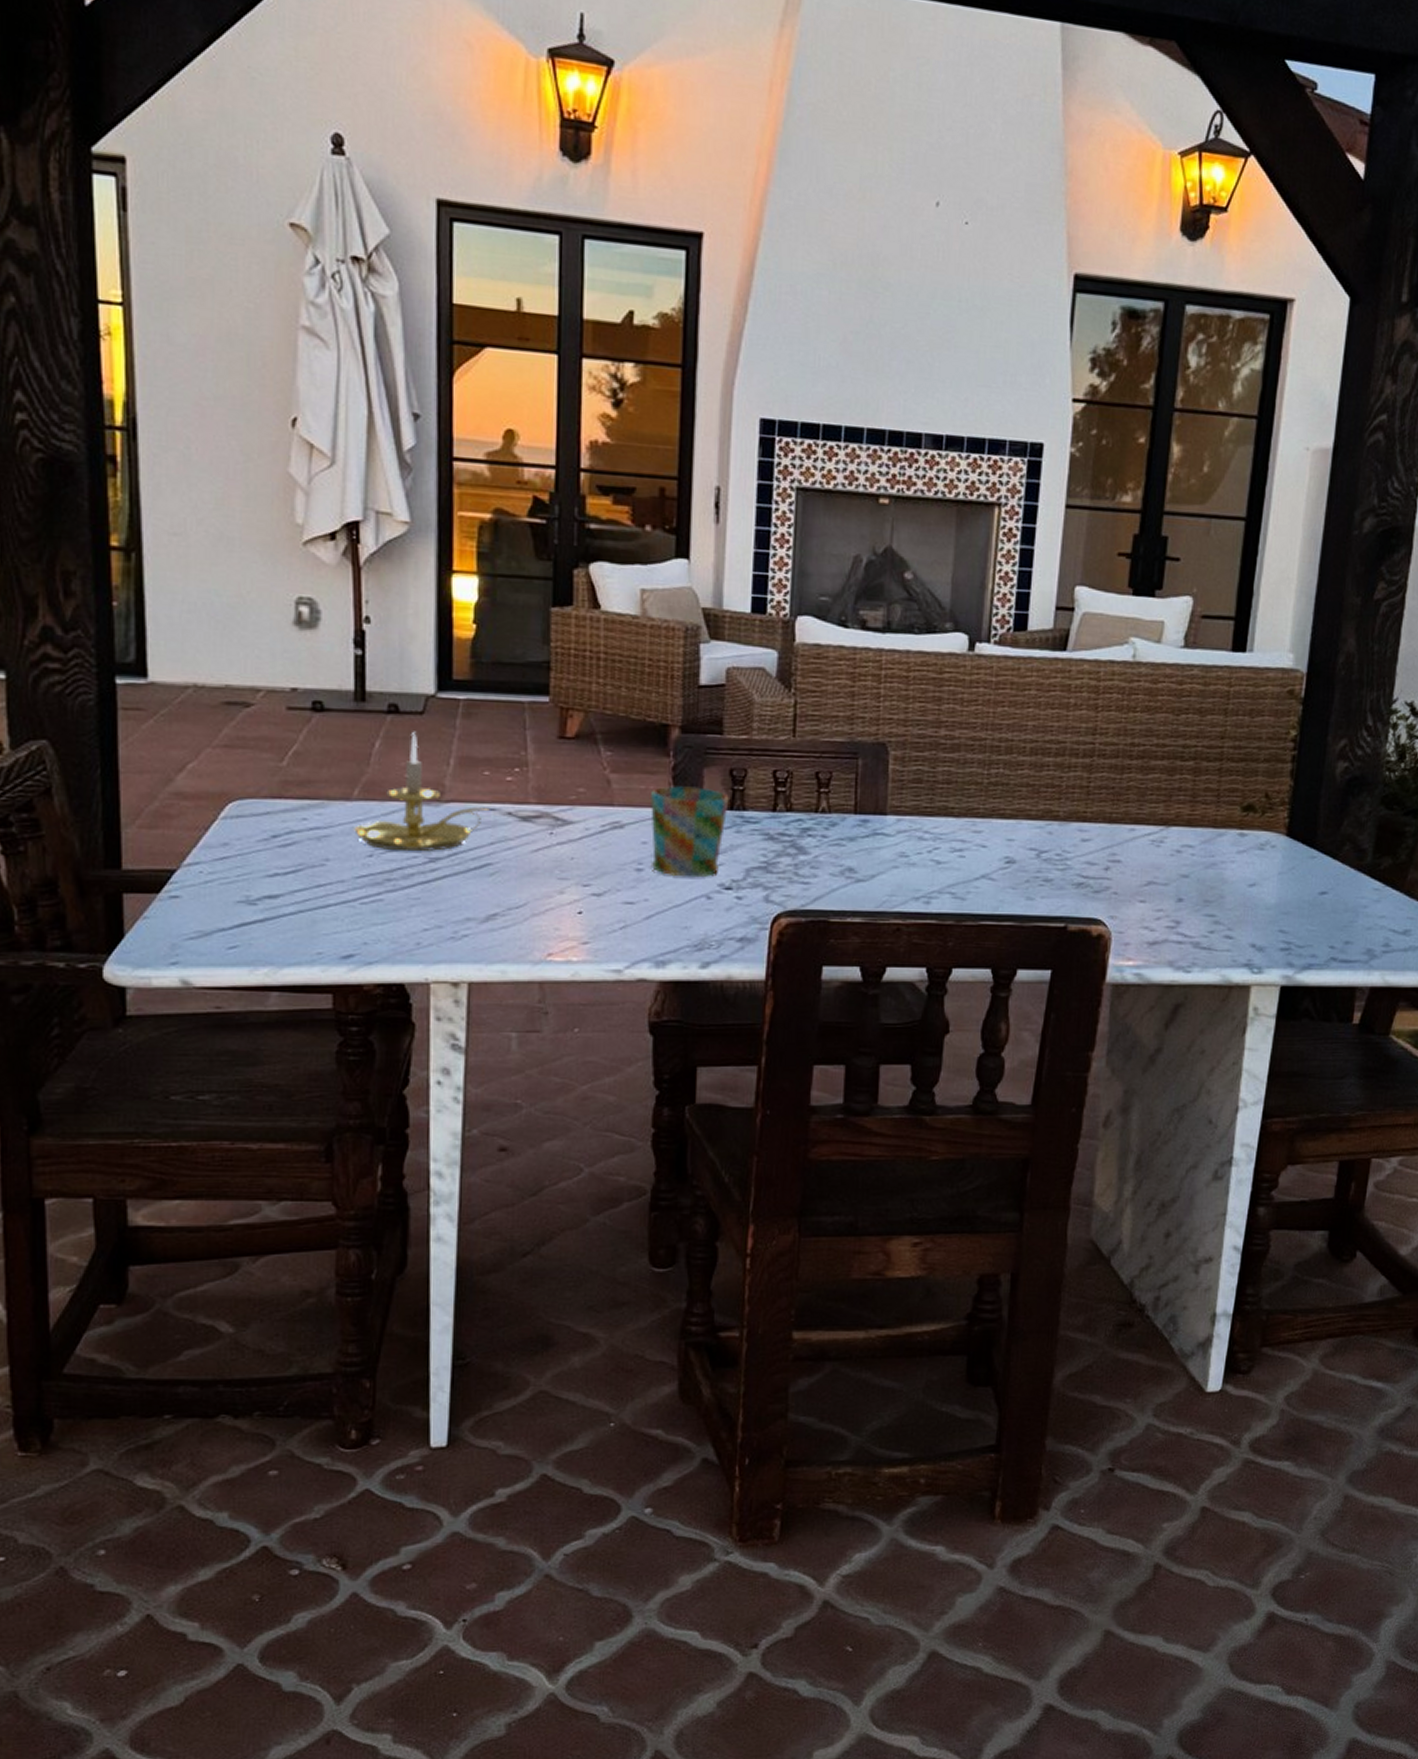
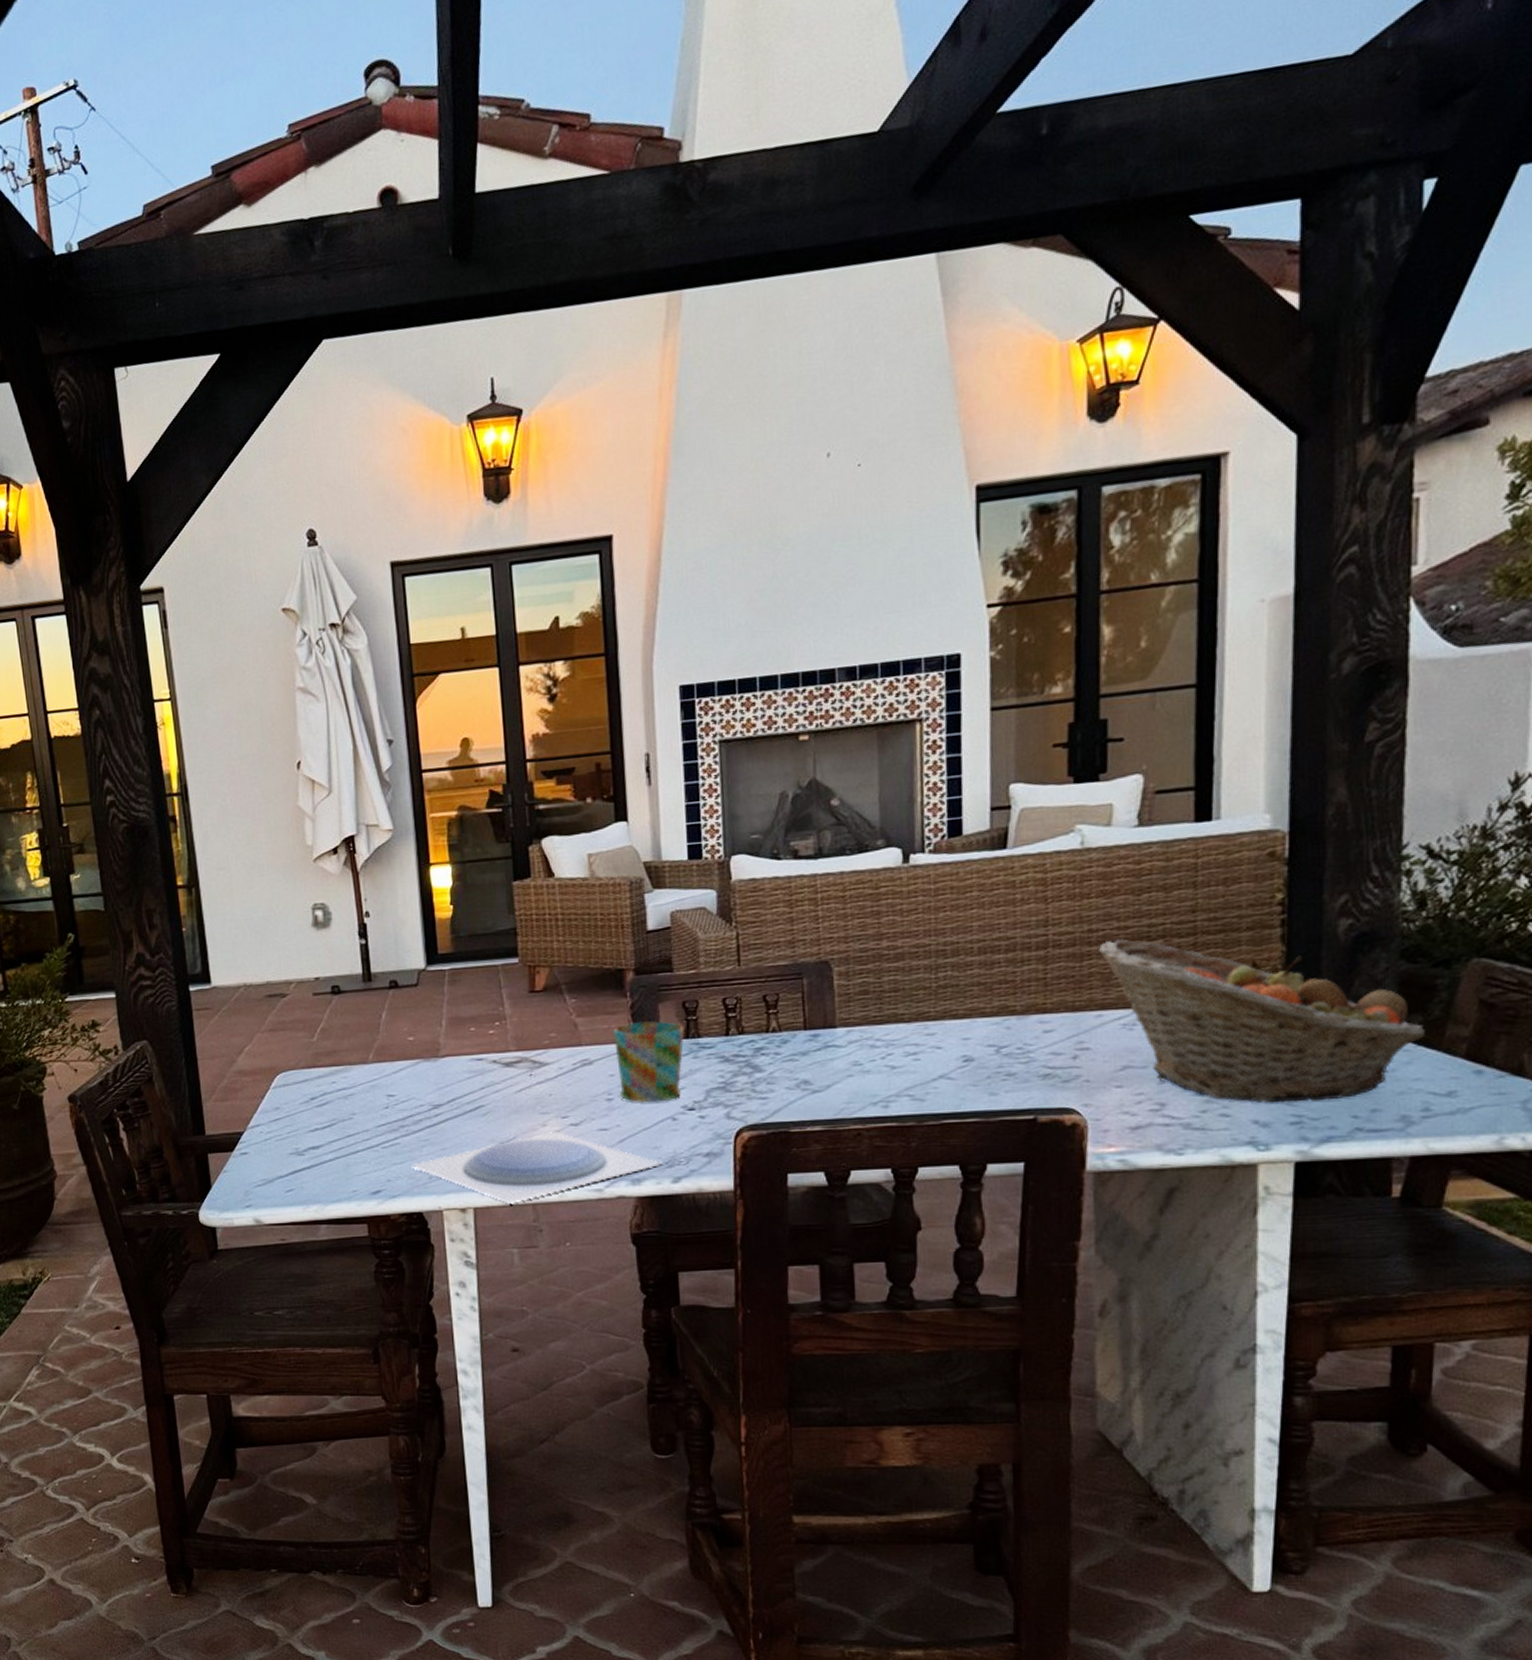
candle holder: present [354,731,490,852] -> none [372,1001,478,1102]
plate: none [394,901,693,980] -> present [410,1132,664,1203]
fruit basket: none [1137,756,1393,930] -> present [1098,939,1425,1103]

